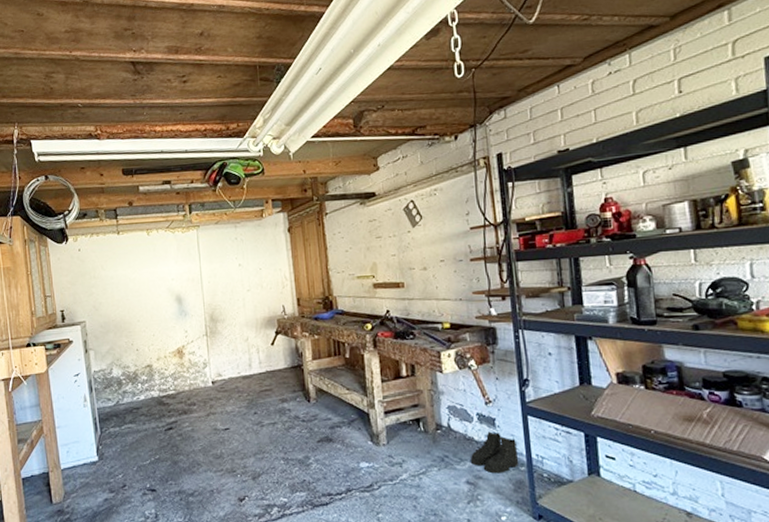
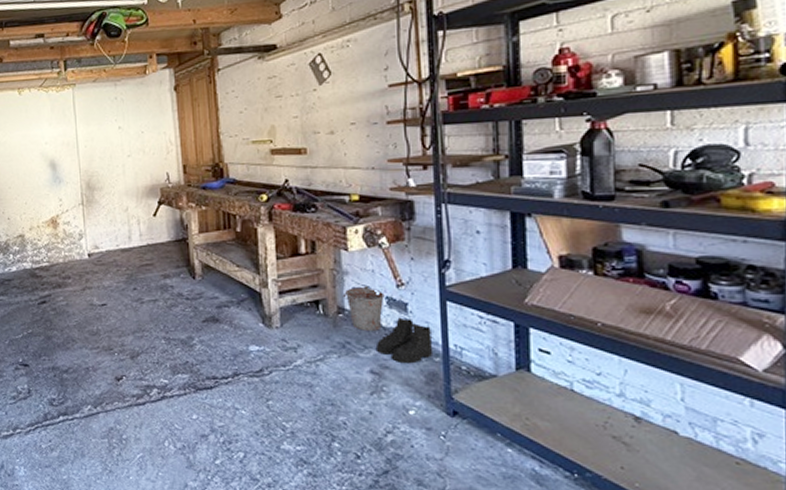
bucket: none [440,404,476,445] -> present [342,286,385,331]

